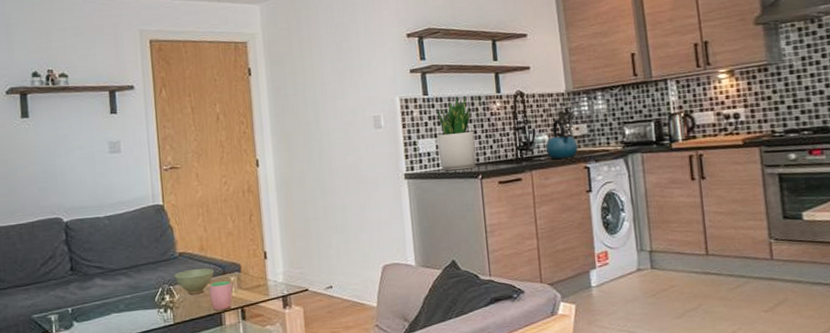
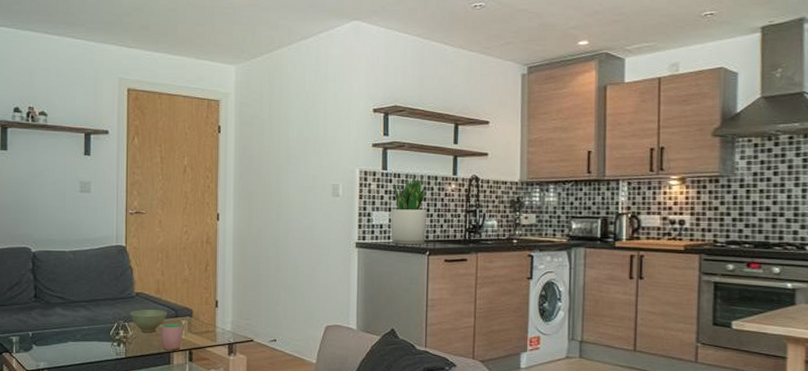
kettle: present [545,119,578,160] -> none [493,207,525,246]

